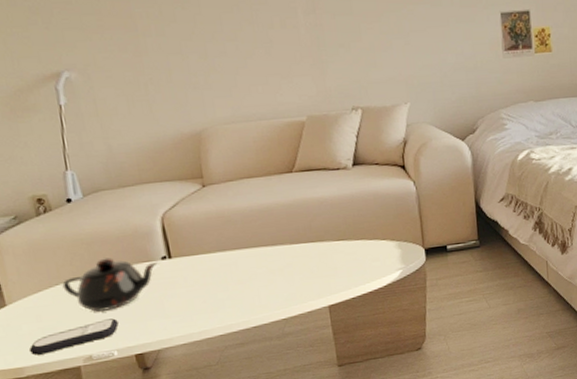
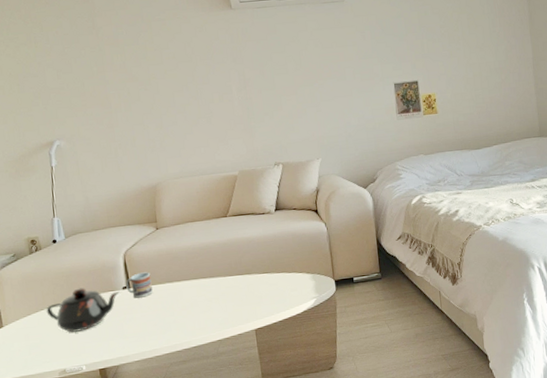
remote control: present [29,318,119,355] -> none [18,338,87,368]
cup: none [165,238,200,270] -> present [126,272,153,298]

